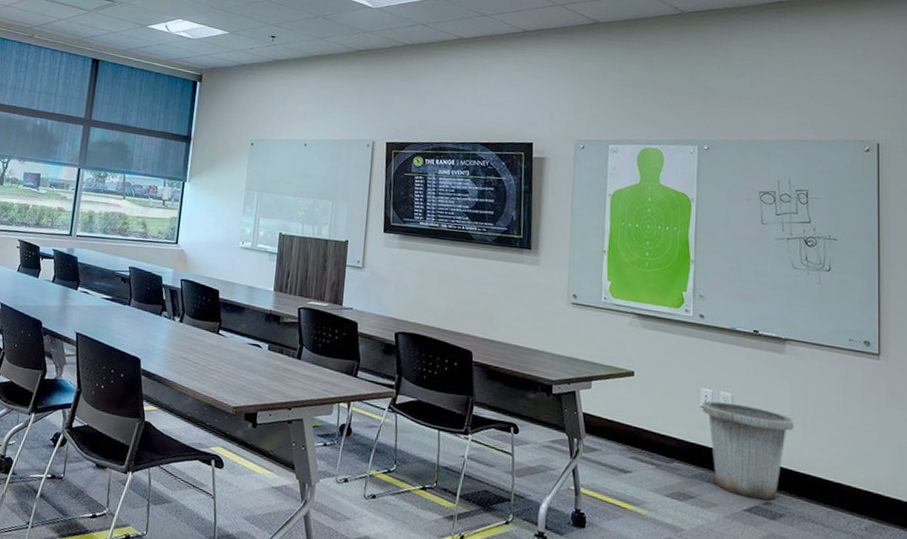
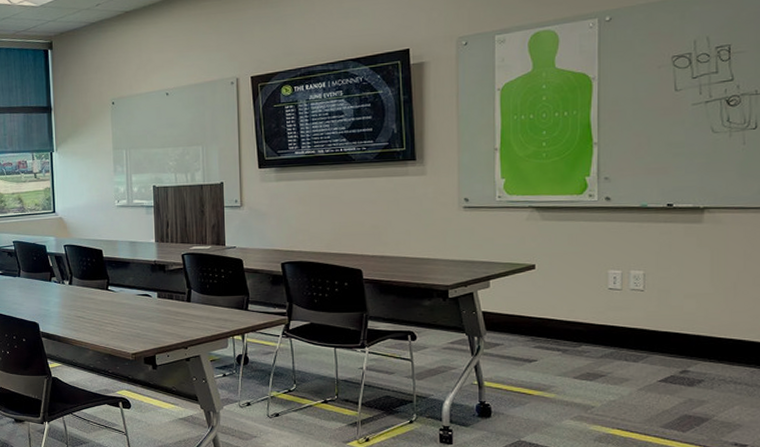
trash can: present [702,400,795,501] -> none [611,280,715,369]

